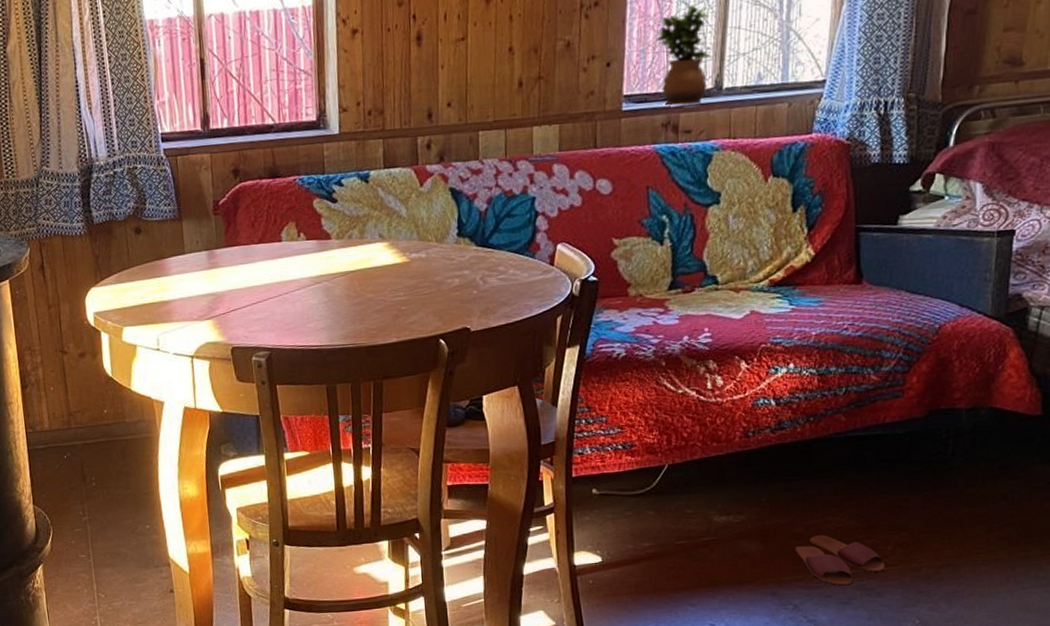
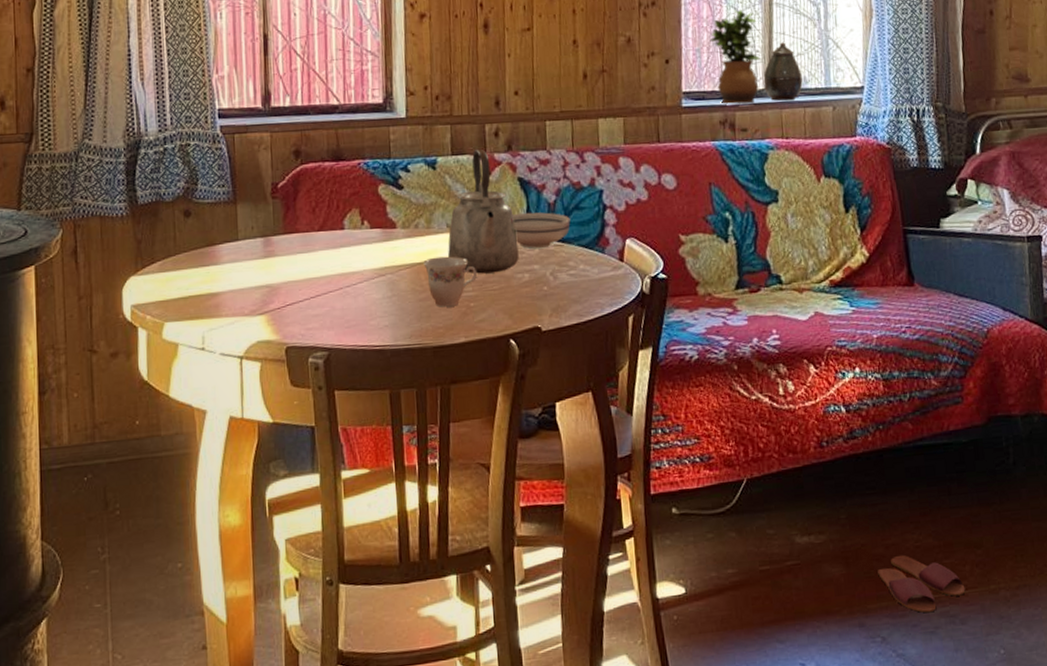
teacup: none [357,264,409,311] -> present [423,256,478,307]
kettle: none [380,161,450,280] -> present [448,148,519,274]
bowl: none [443,220,502,255] -> present [512,212,571,248]
decorative jar: none [713,37,757,101] -> present [763,42,803,102]

